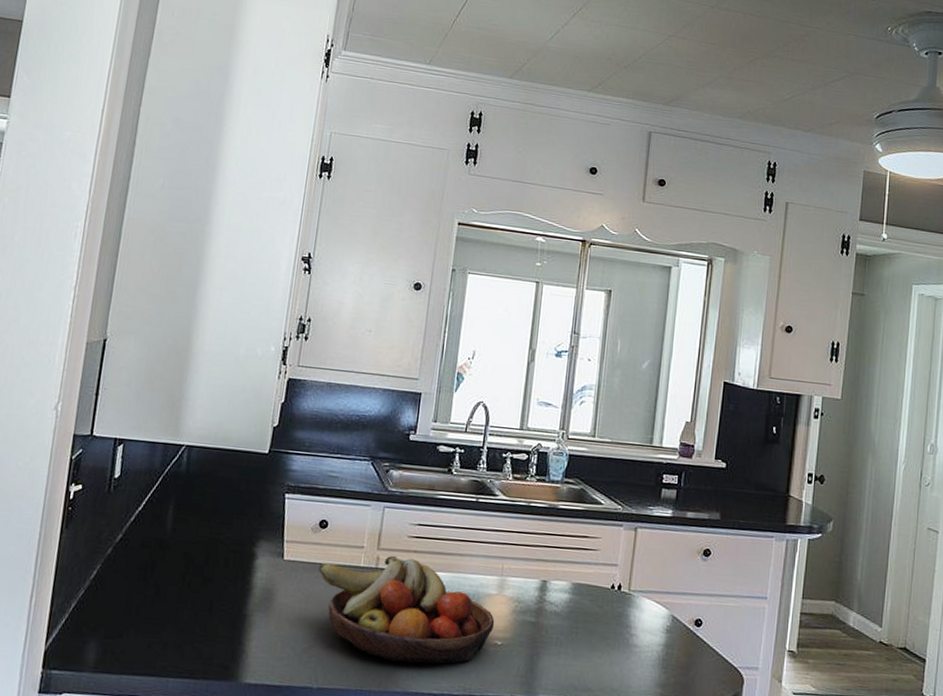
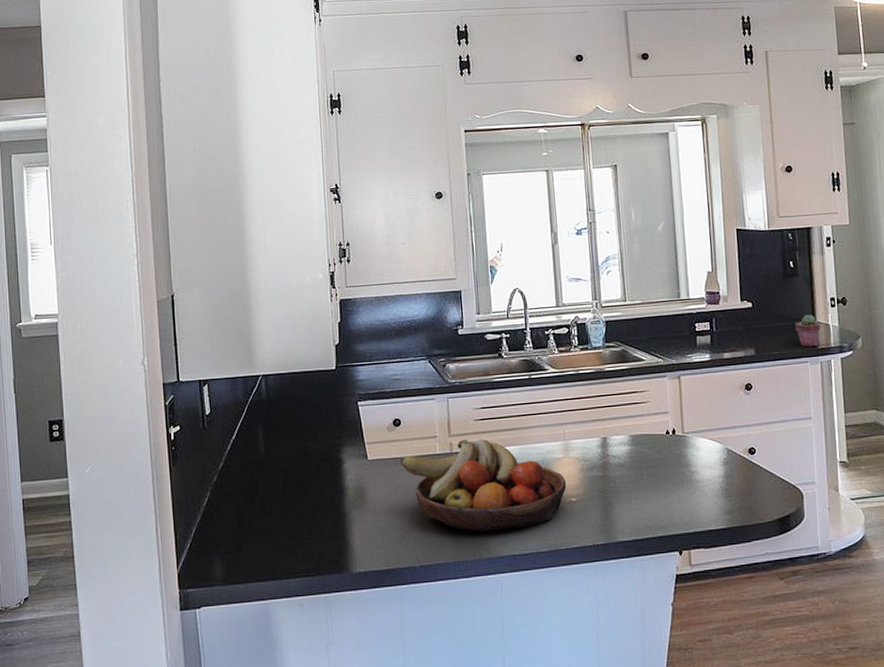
potted succulent: none [767,486,793,522] -> present [795,314,821,347]

